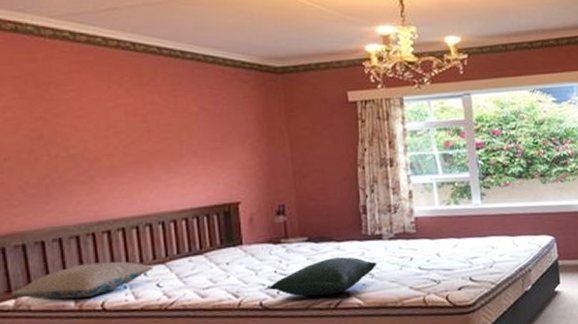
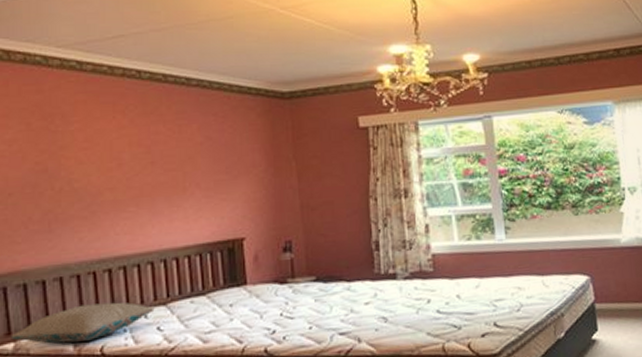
pillow: present [268,257,378,297] -> none [273,298,391,343]

